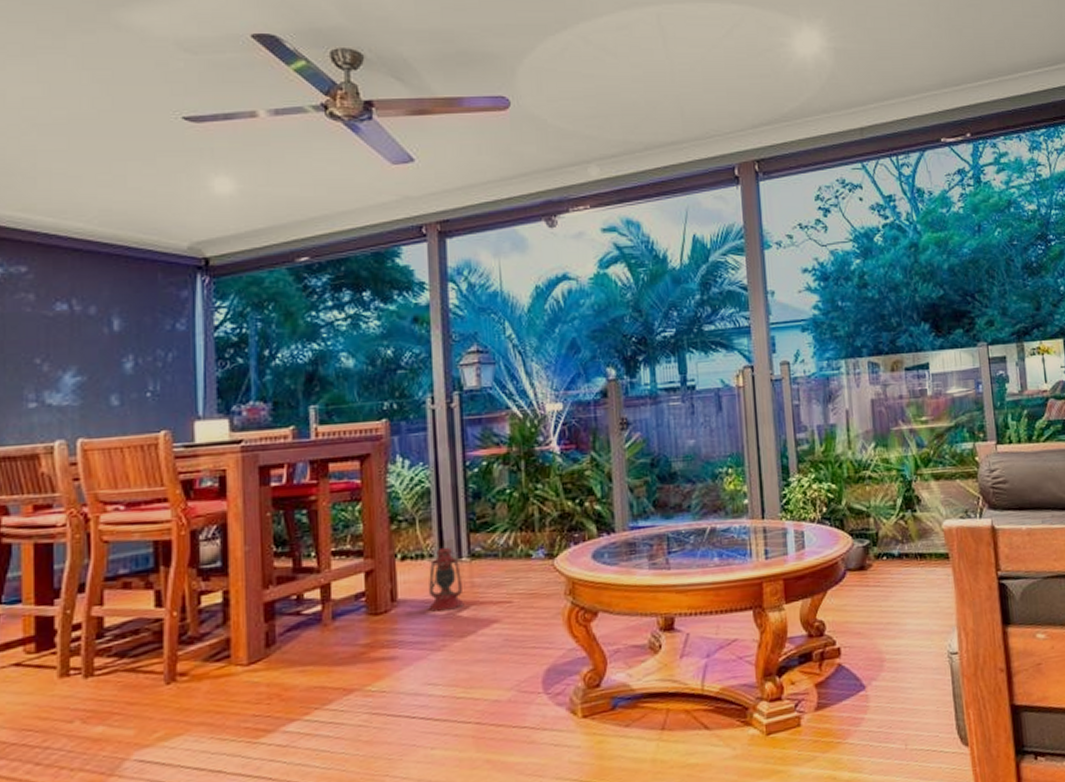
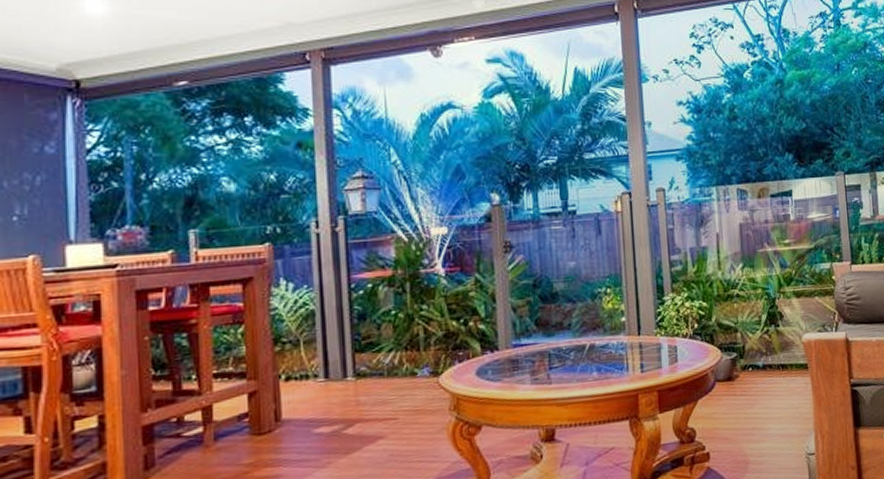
lantern: present [428,547,465,613] -> none [313,367,350,431]

